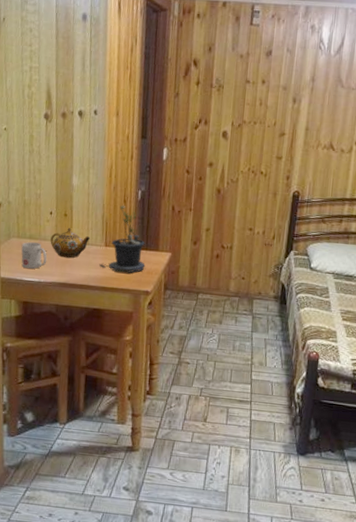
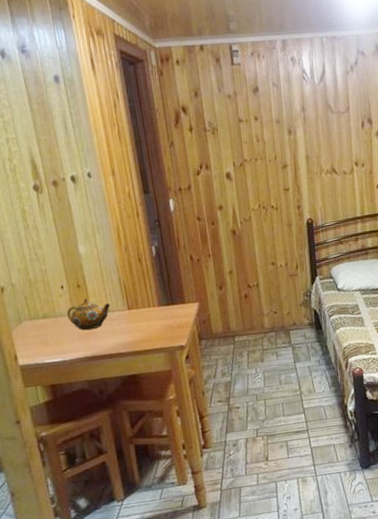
mug: present [21,241,47,269] -> none [35,320,68,350]
potted plant: present [99,204,145,273] -> none [126,264,175,334]

